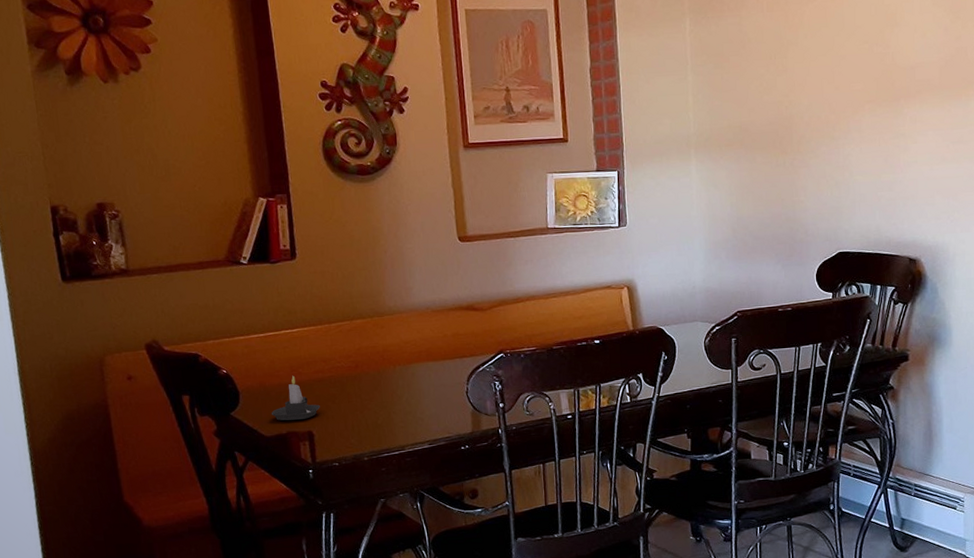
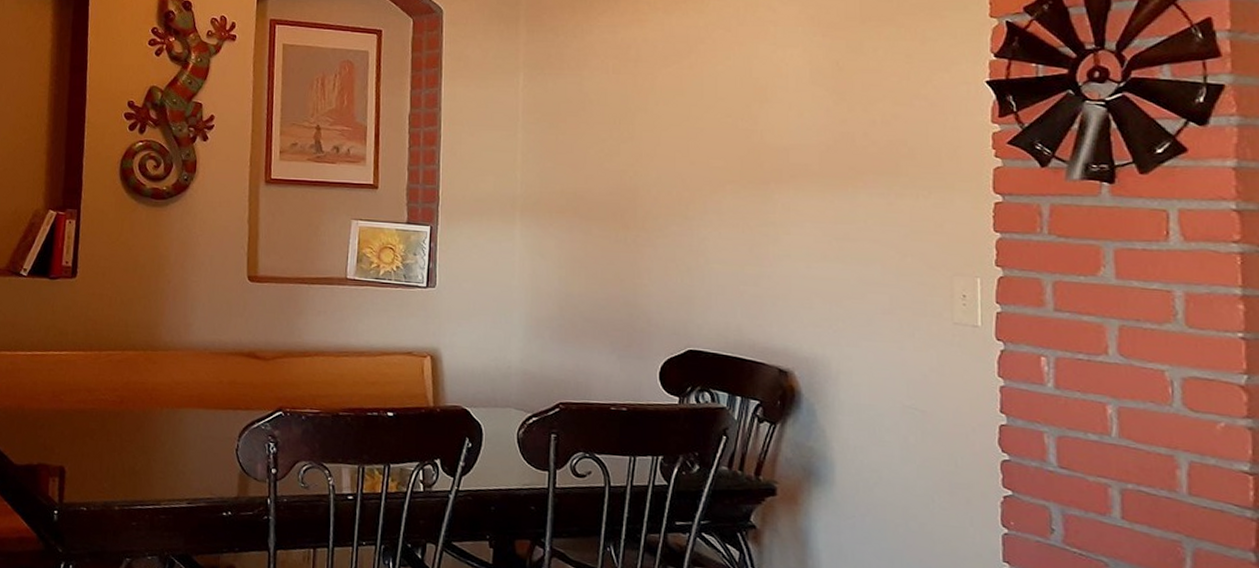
candle: present [271,375,320,421] -> none [24,401,77,452]

